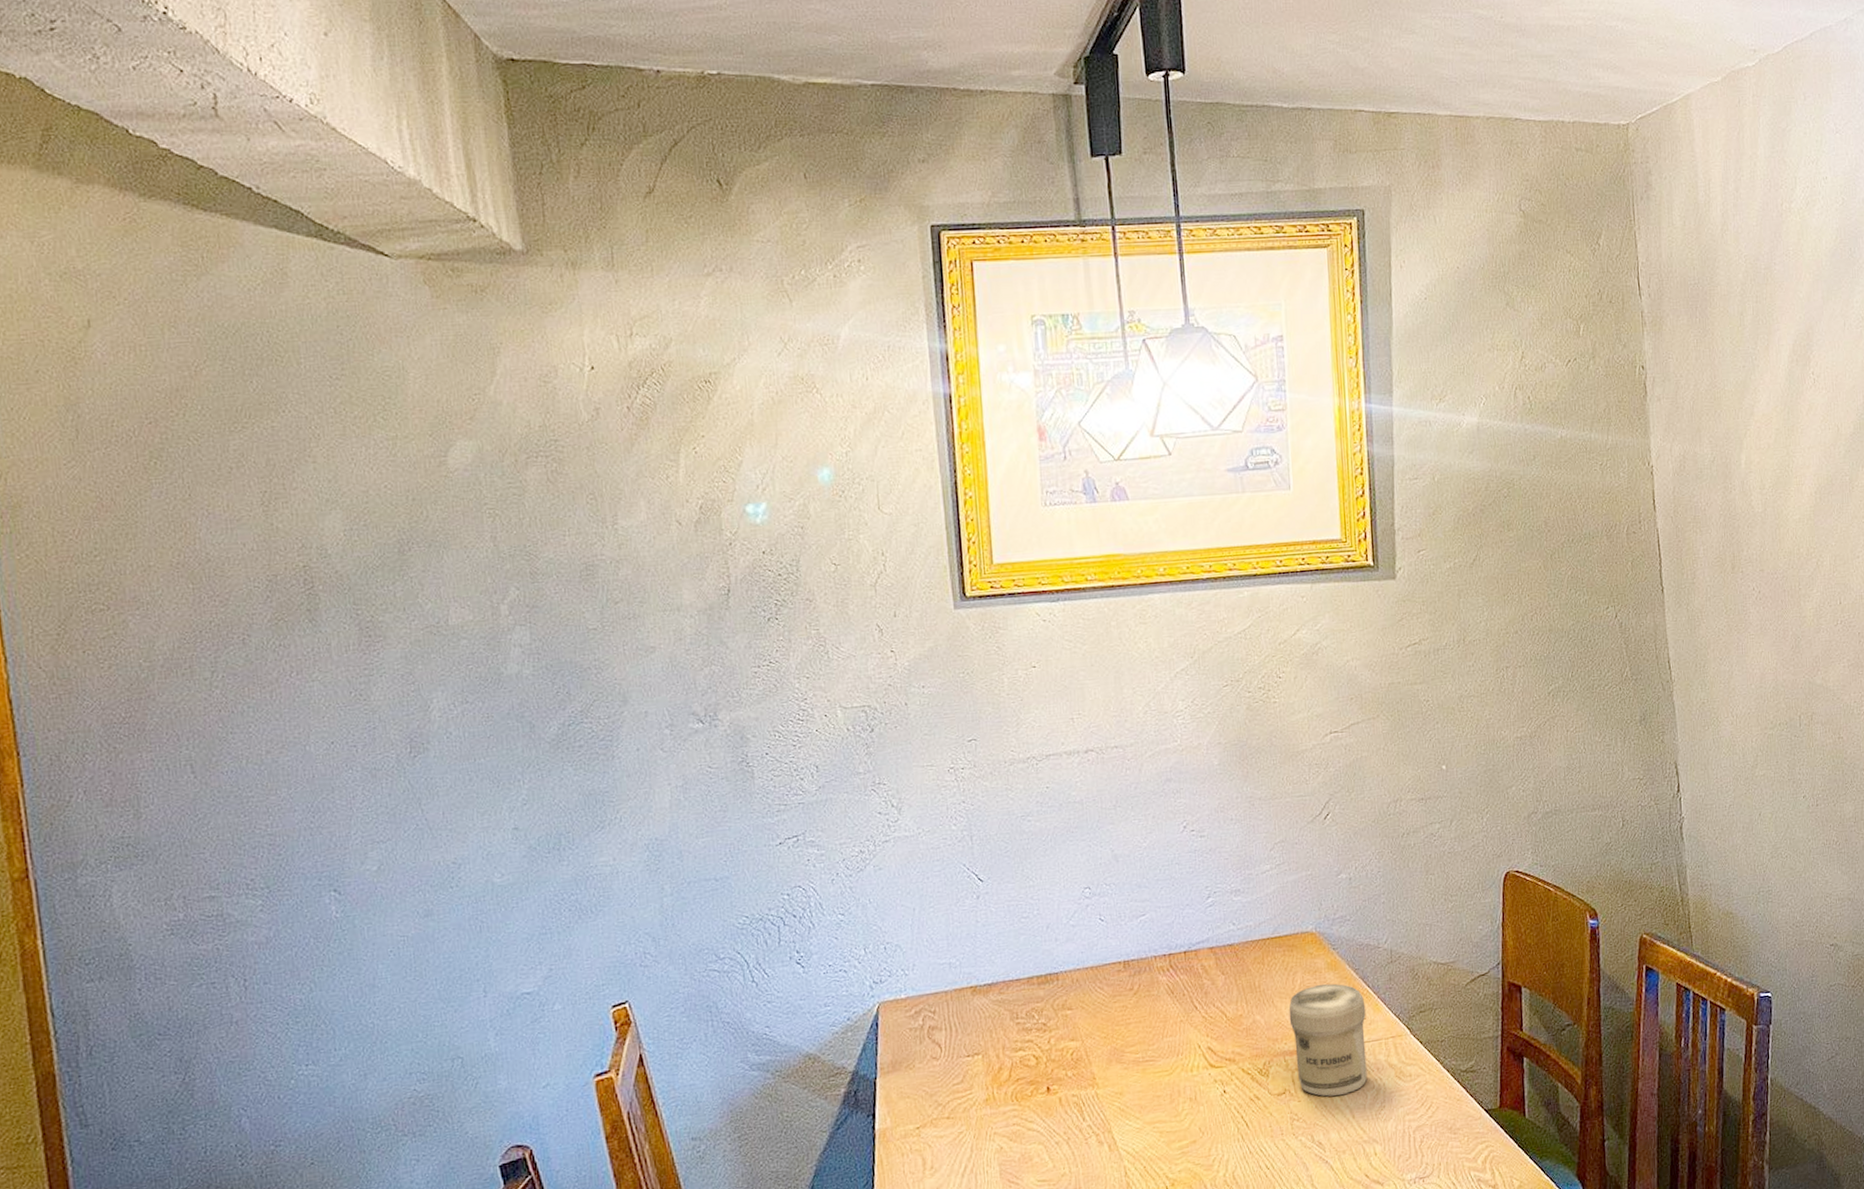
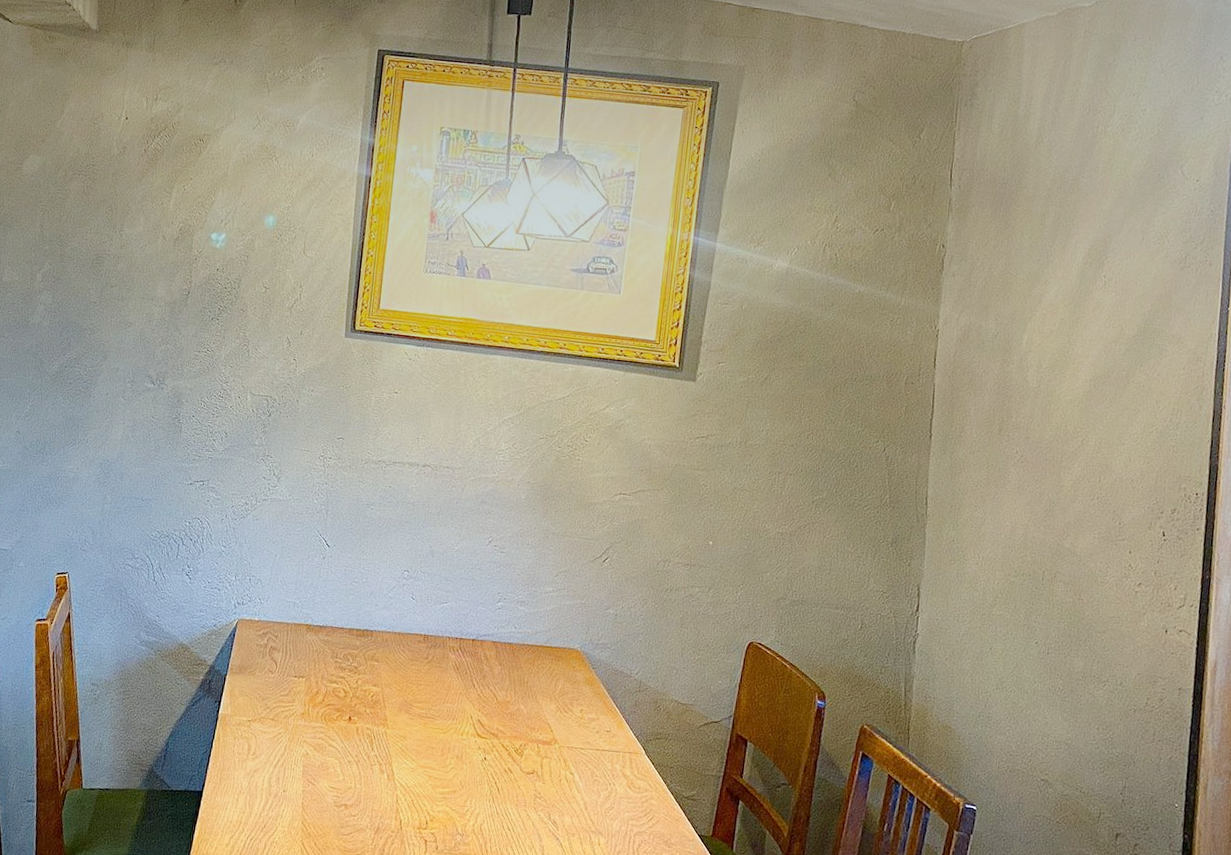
jar: present [1288,983,1368,1097] -> none [546,693,612,789]

